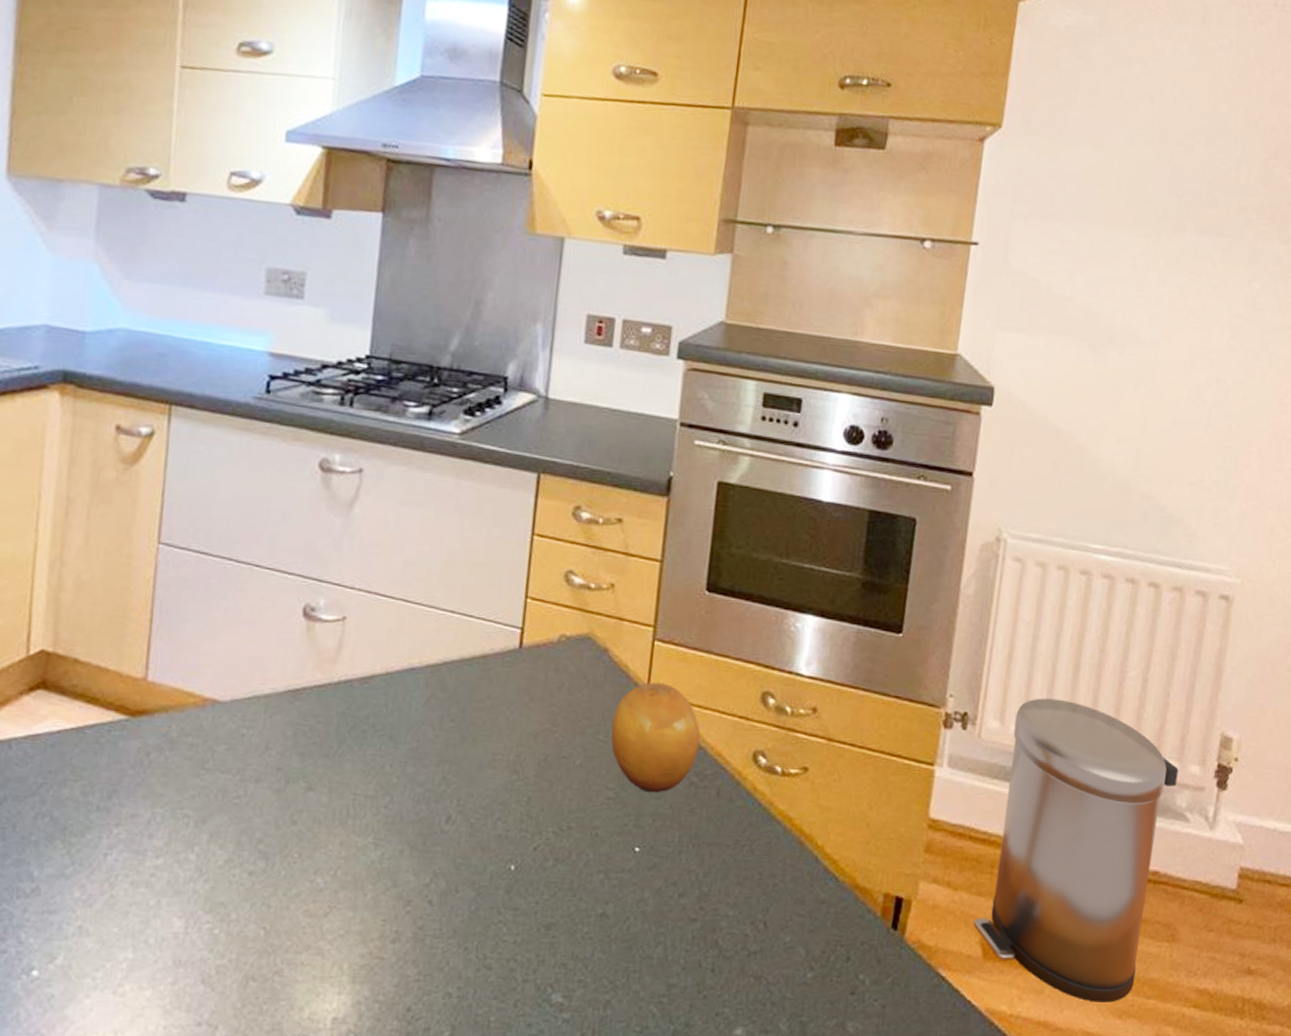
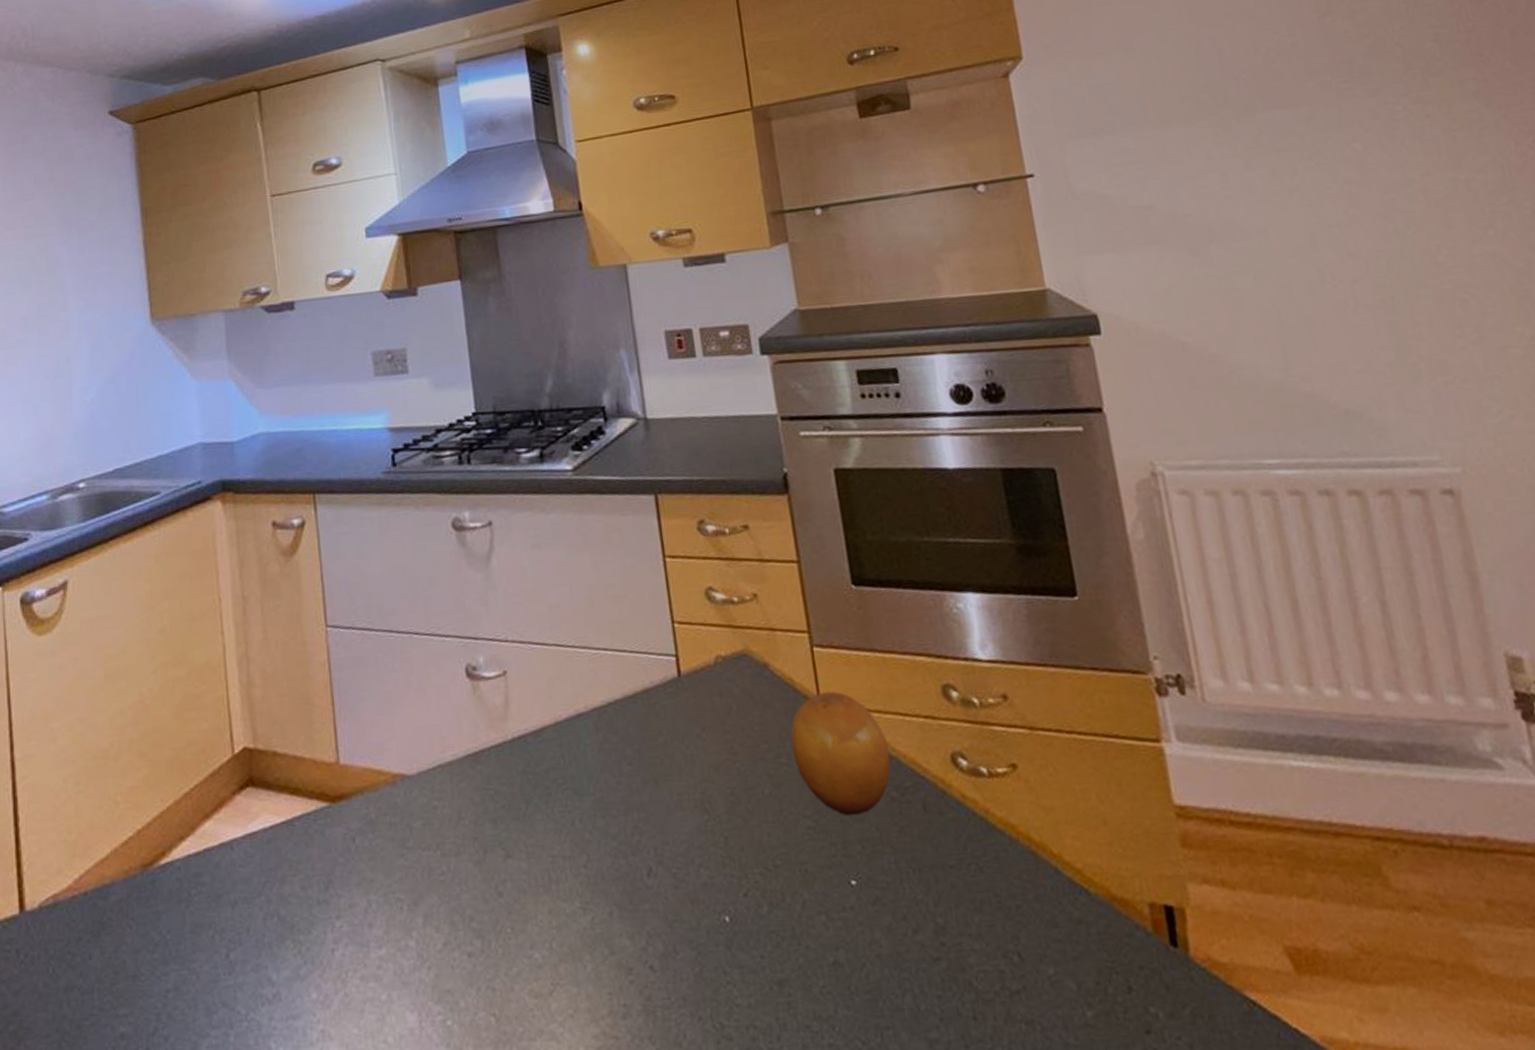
pedal bin: present [973,698,1179,1003] -> none [1238,642,1506,1017]

